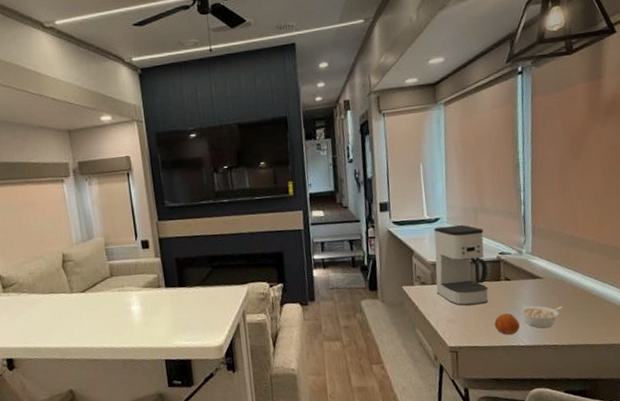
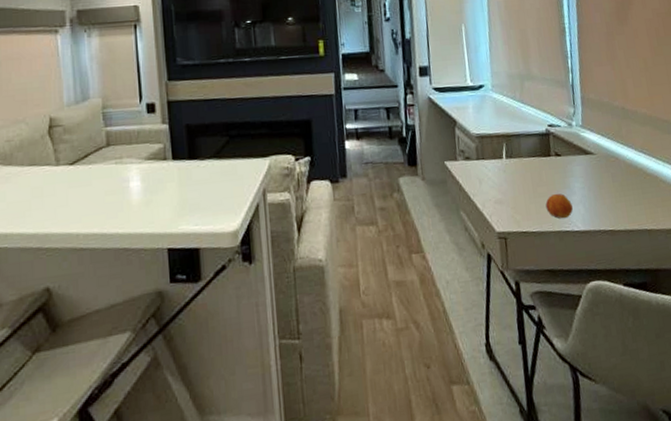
coffee maker: present [433,224,489,306] -> none [477,92,538,185]
legume: present [520,305,563,328] -> none [572,185,618,211]

